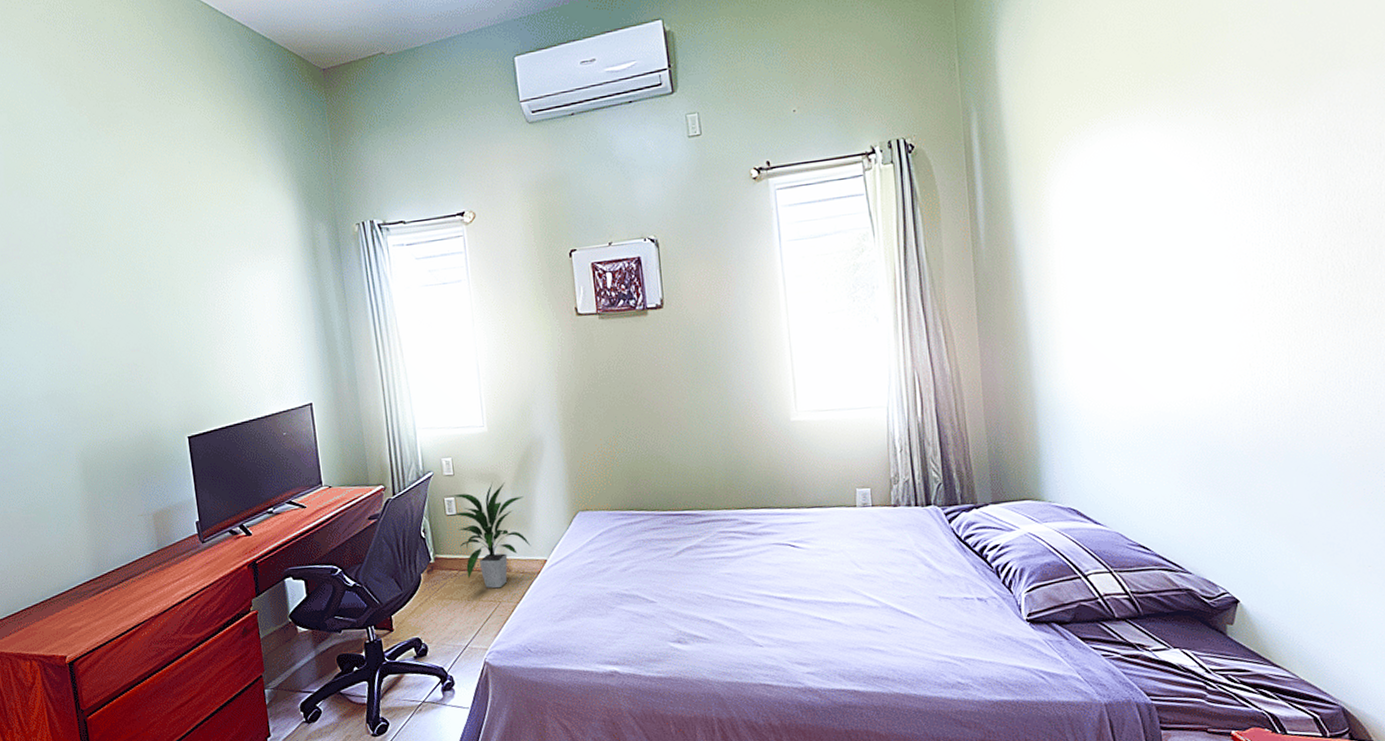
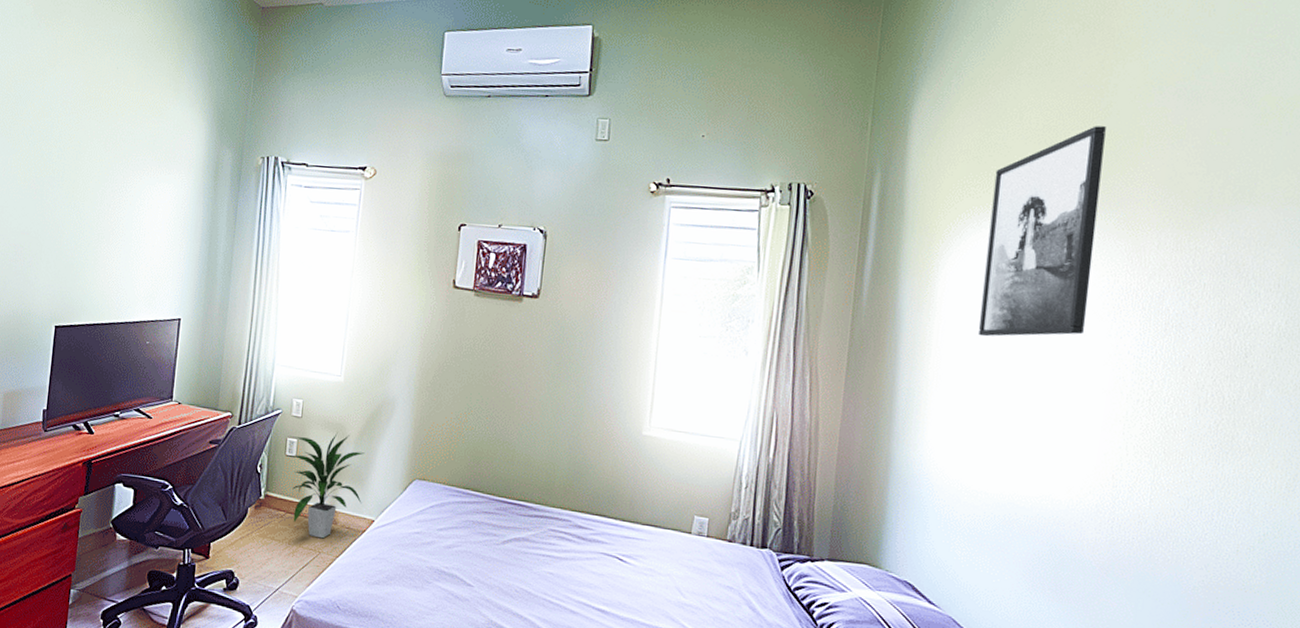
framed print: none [1089,19,1200,255] -> present [979,126,1106,337]

